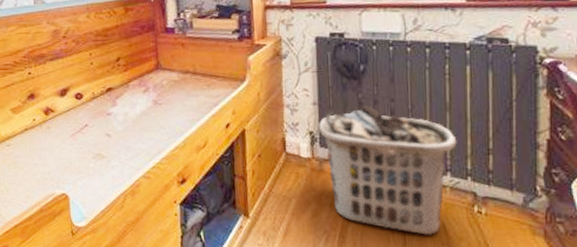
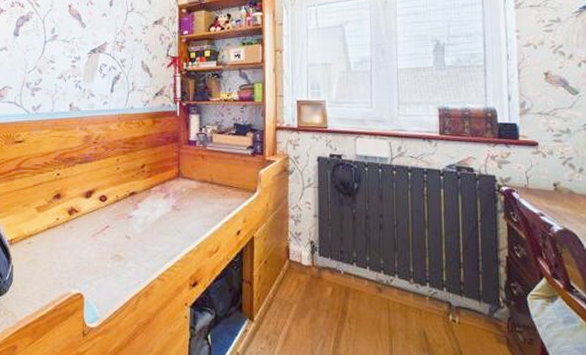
clothes hamper: present [318,106,457,235] -> none [318,220,434,341]

